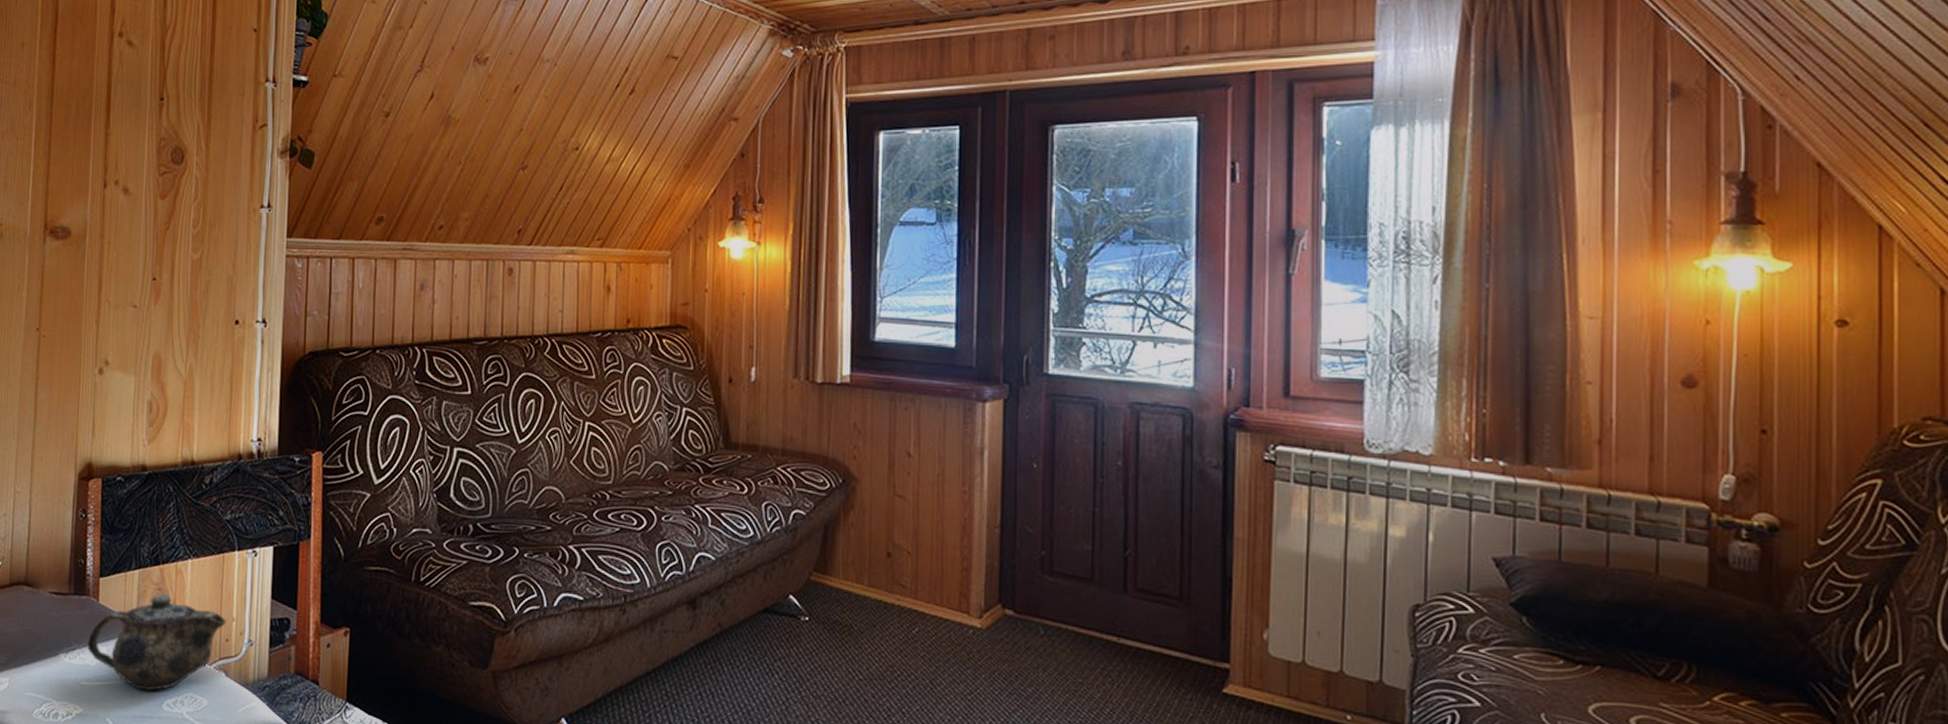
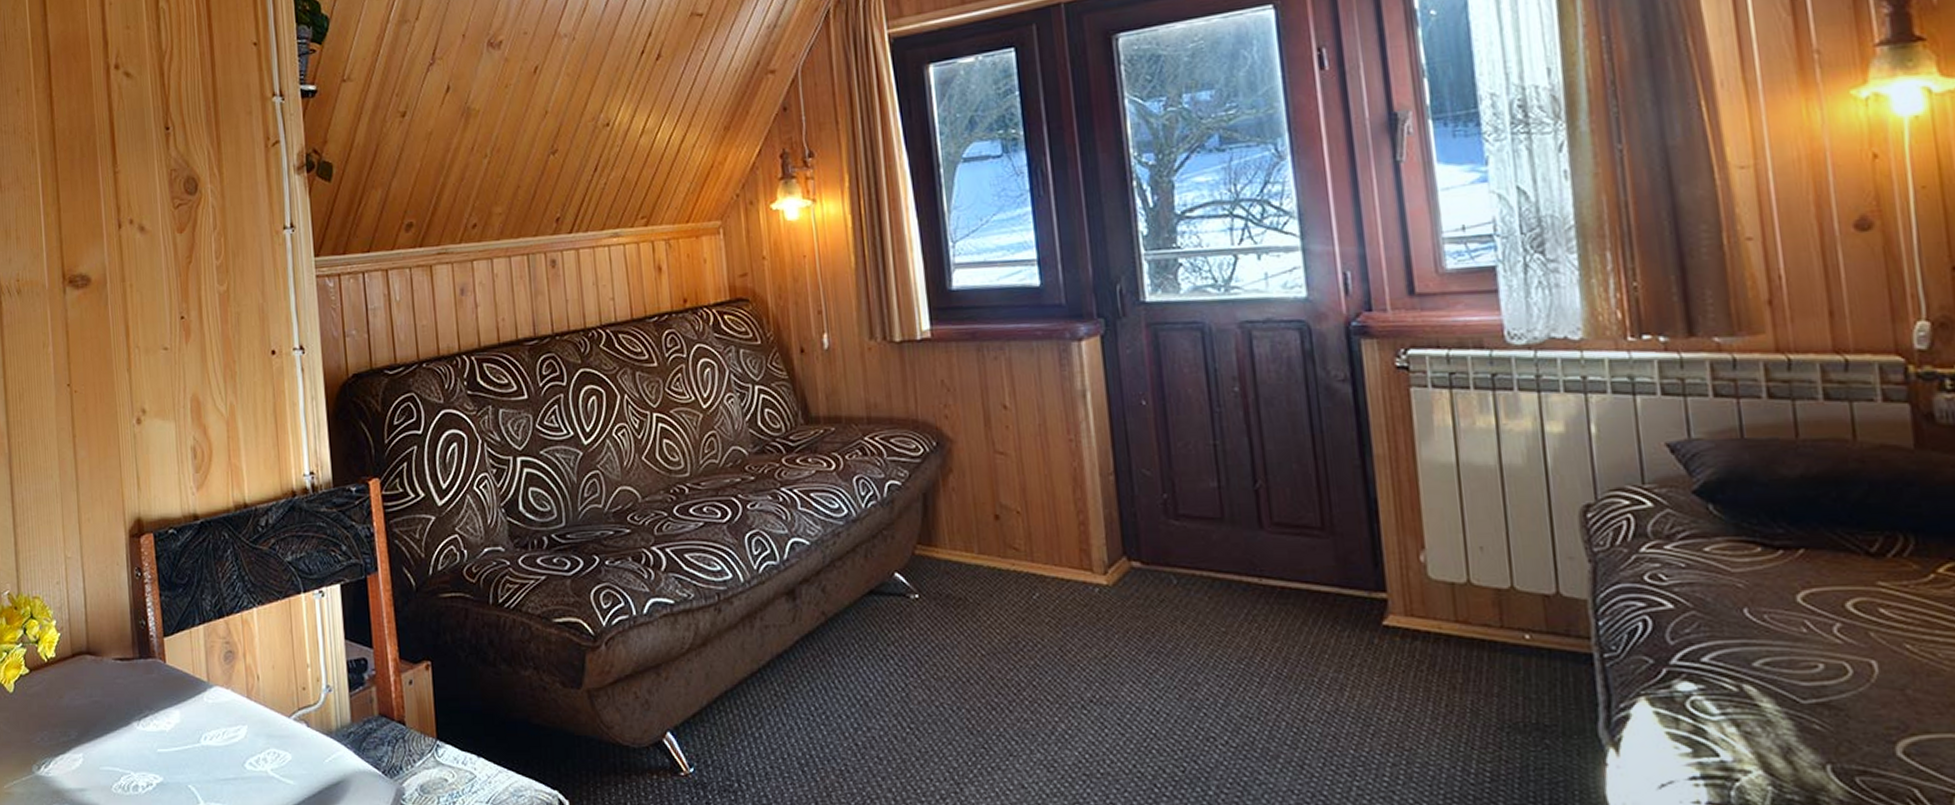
teapot: present [86,594,226,691] -> none [158,647,301,751]

